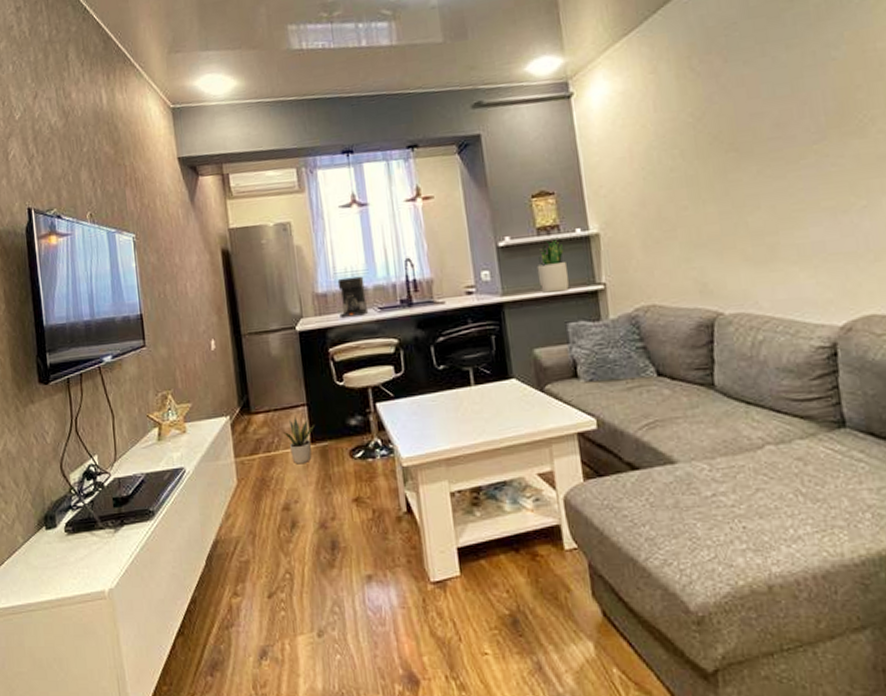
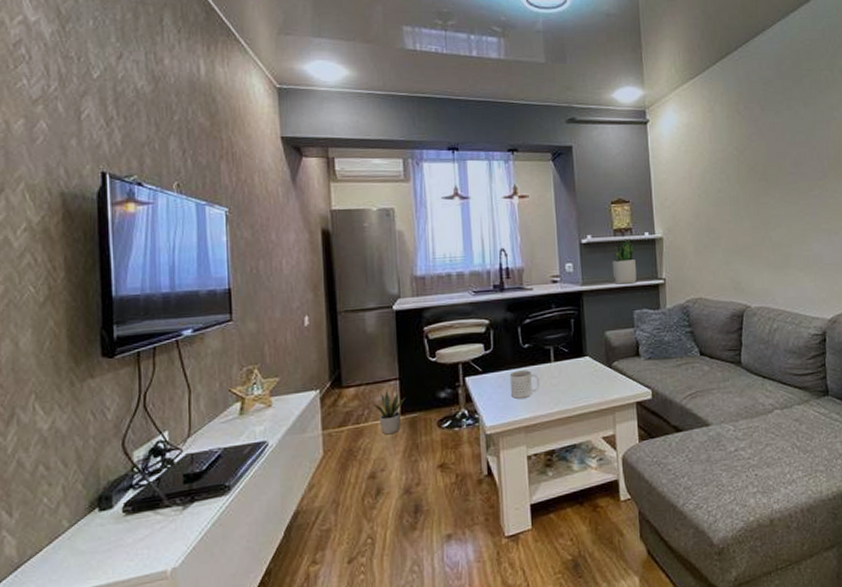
coffee maker: present [337,276,369,319] -> none [436,262,464,300]
mug: none [424,395,460,427] -> present [509,370,540,399]

